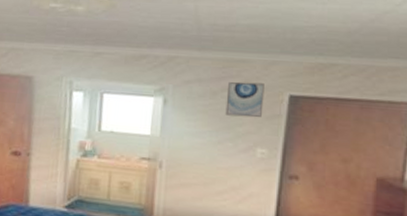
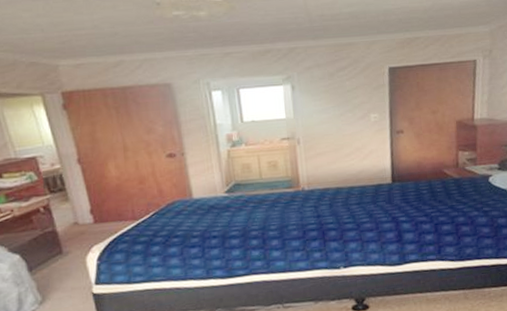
wall art: present [225,81,264,118] -> none [340,61,371,92]

